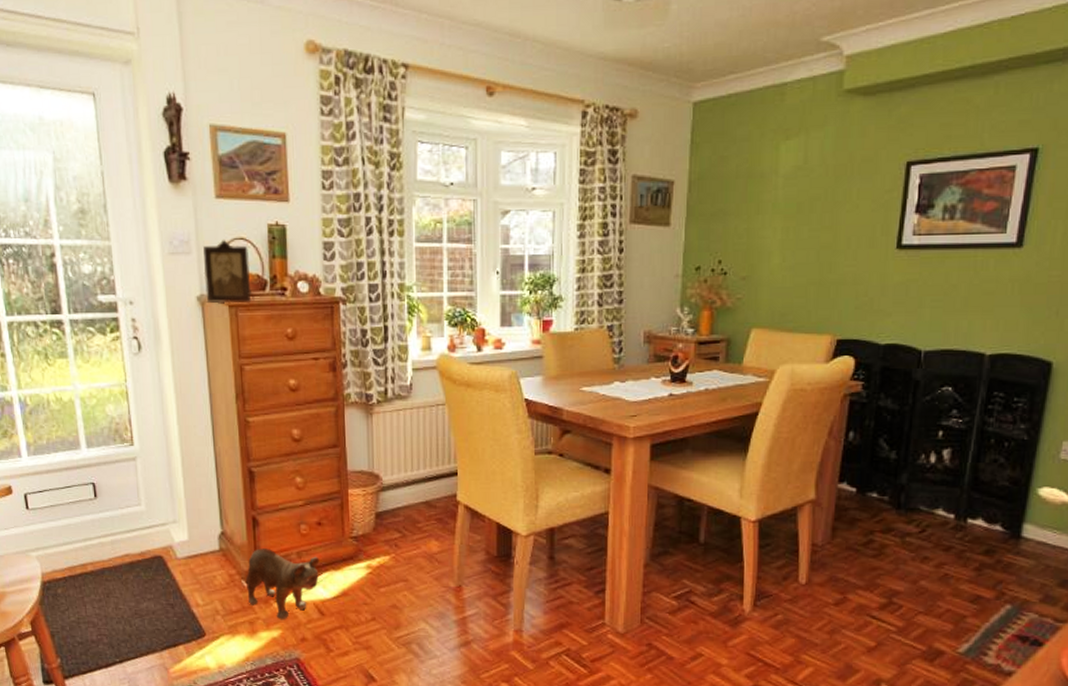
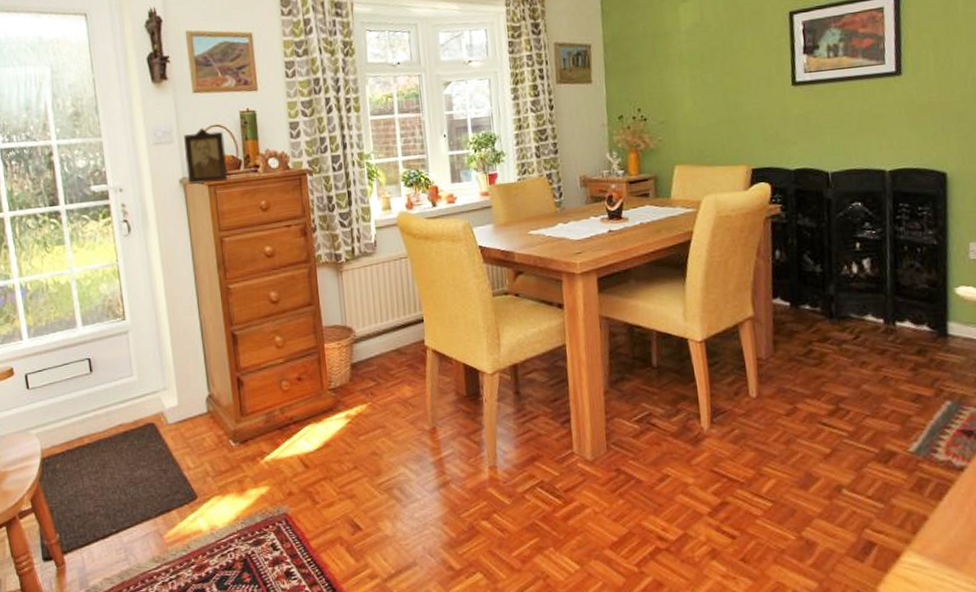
cat: present [245,548,320,620] -> none [233,407,302,476]

